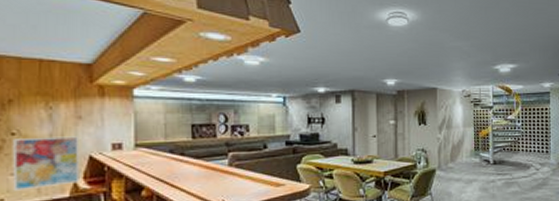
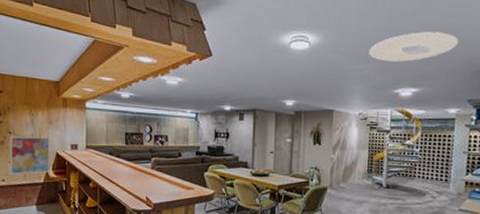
ceiling light: none [467,10,546,39] -> present [369,32,458,62]

